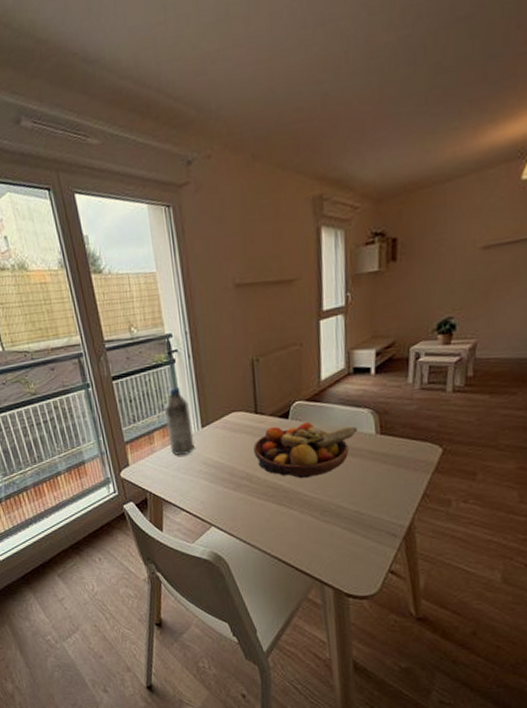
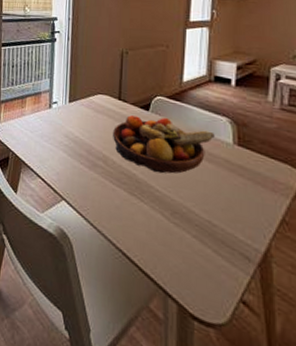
water bottle: present [164,386,195,456] -> none [38,61,62,124]

